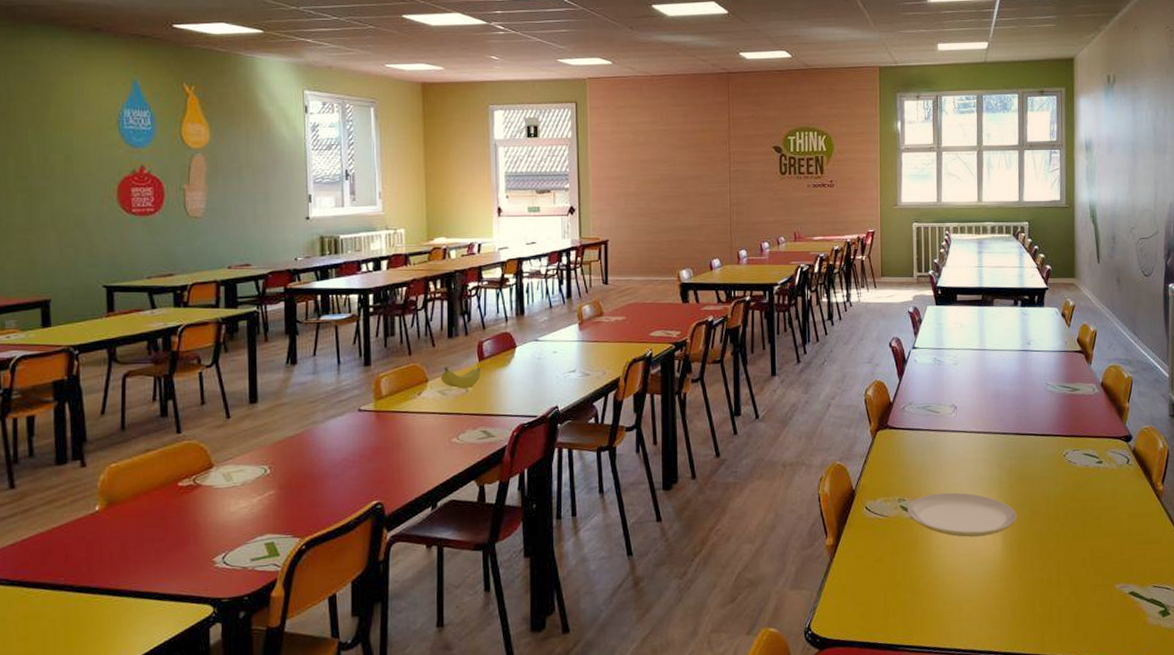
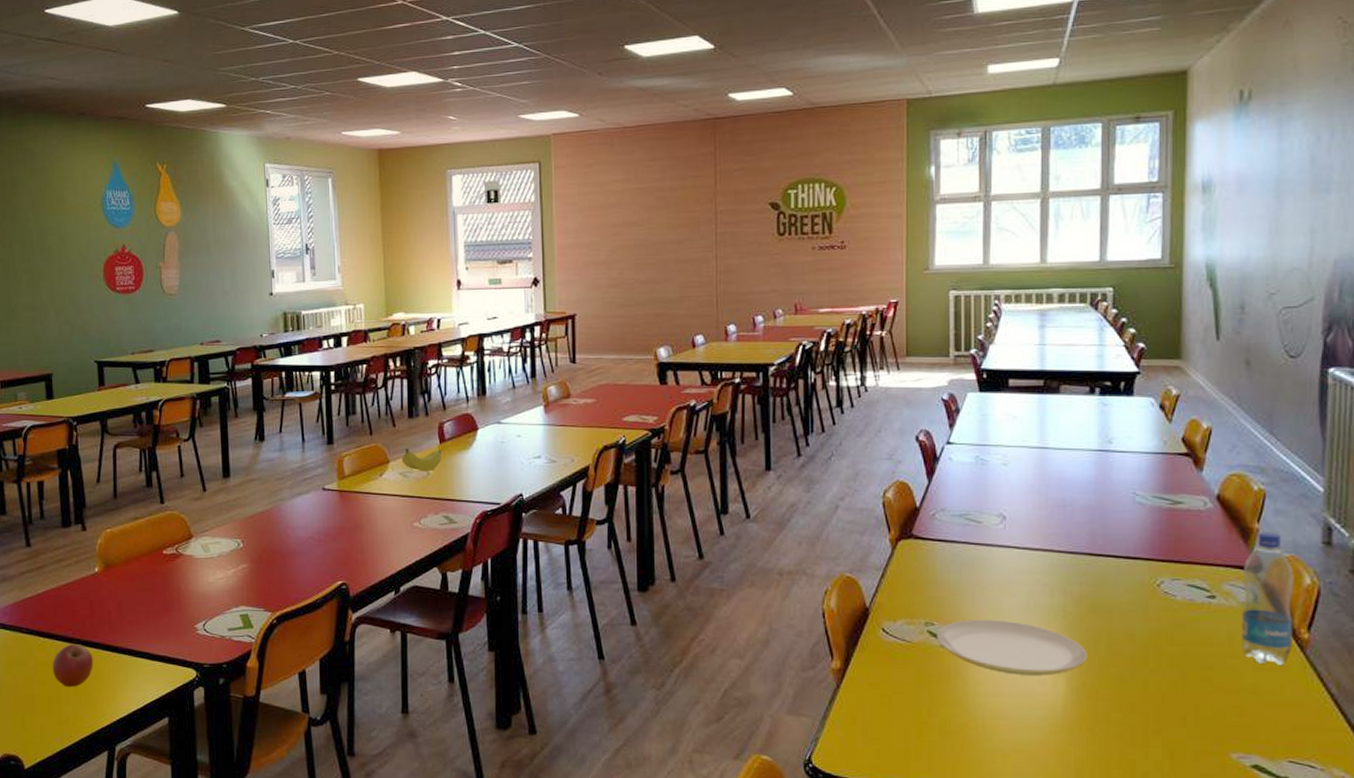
apple: none [37,590,90,641] -> present [52,643,94,688]
bottle: none [1119,409,1153,512] -> present [1241,532,1294,665]

